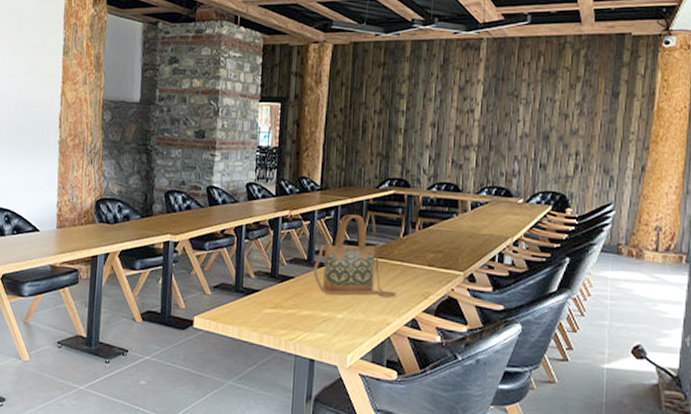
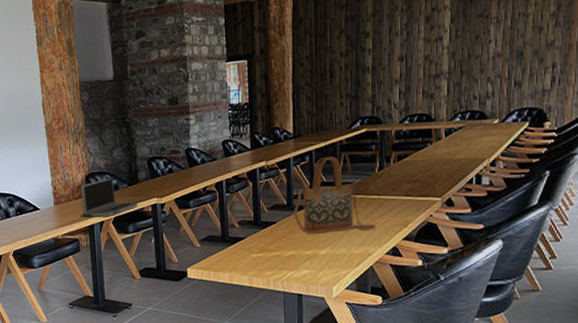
laptop: none [84,206,149,250] -> present [80,177,138,218]

